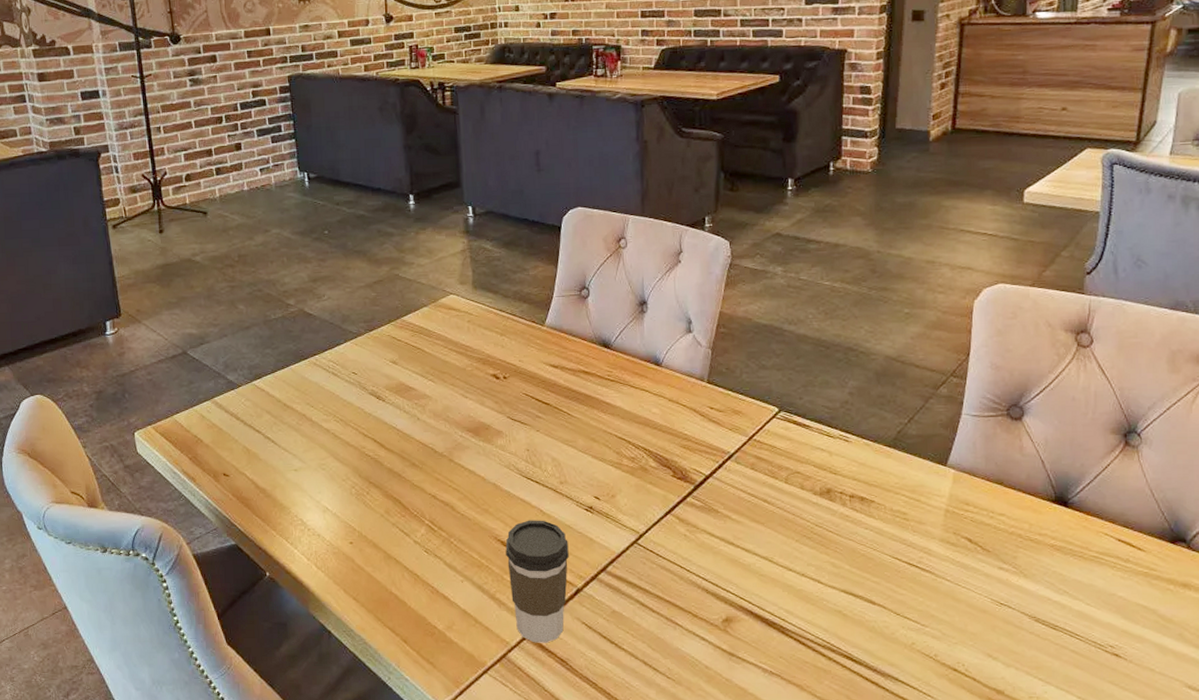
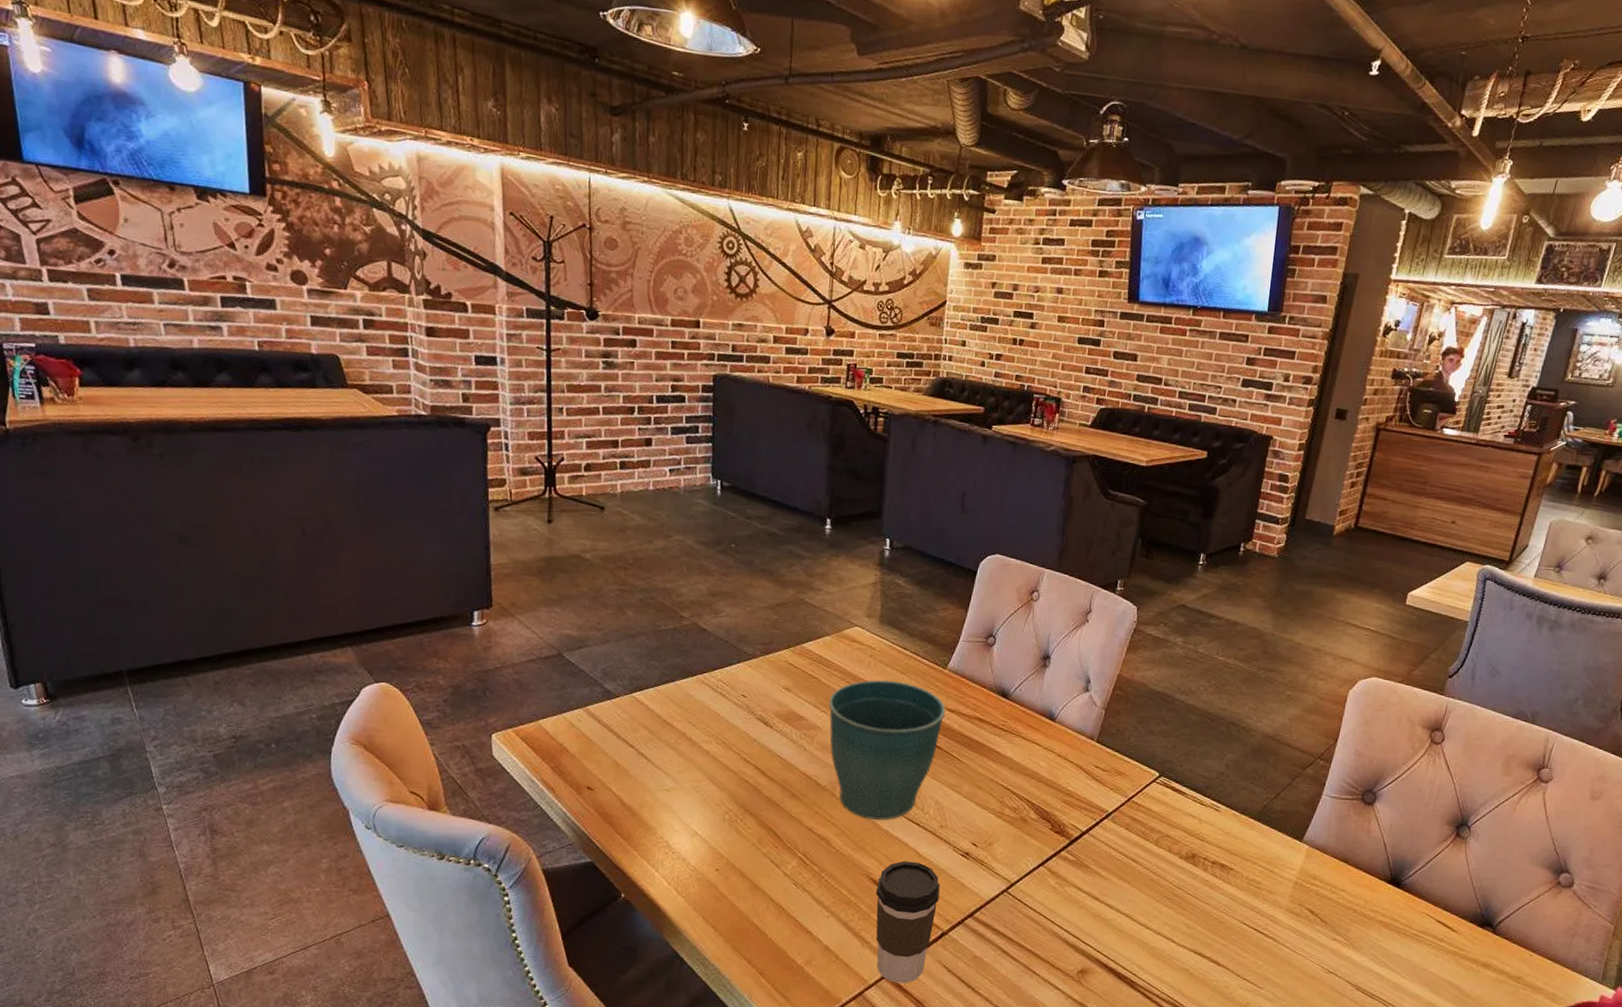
flower pot: none [435,343,550,481] -> present [828,680,946,820]

